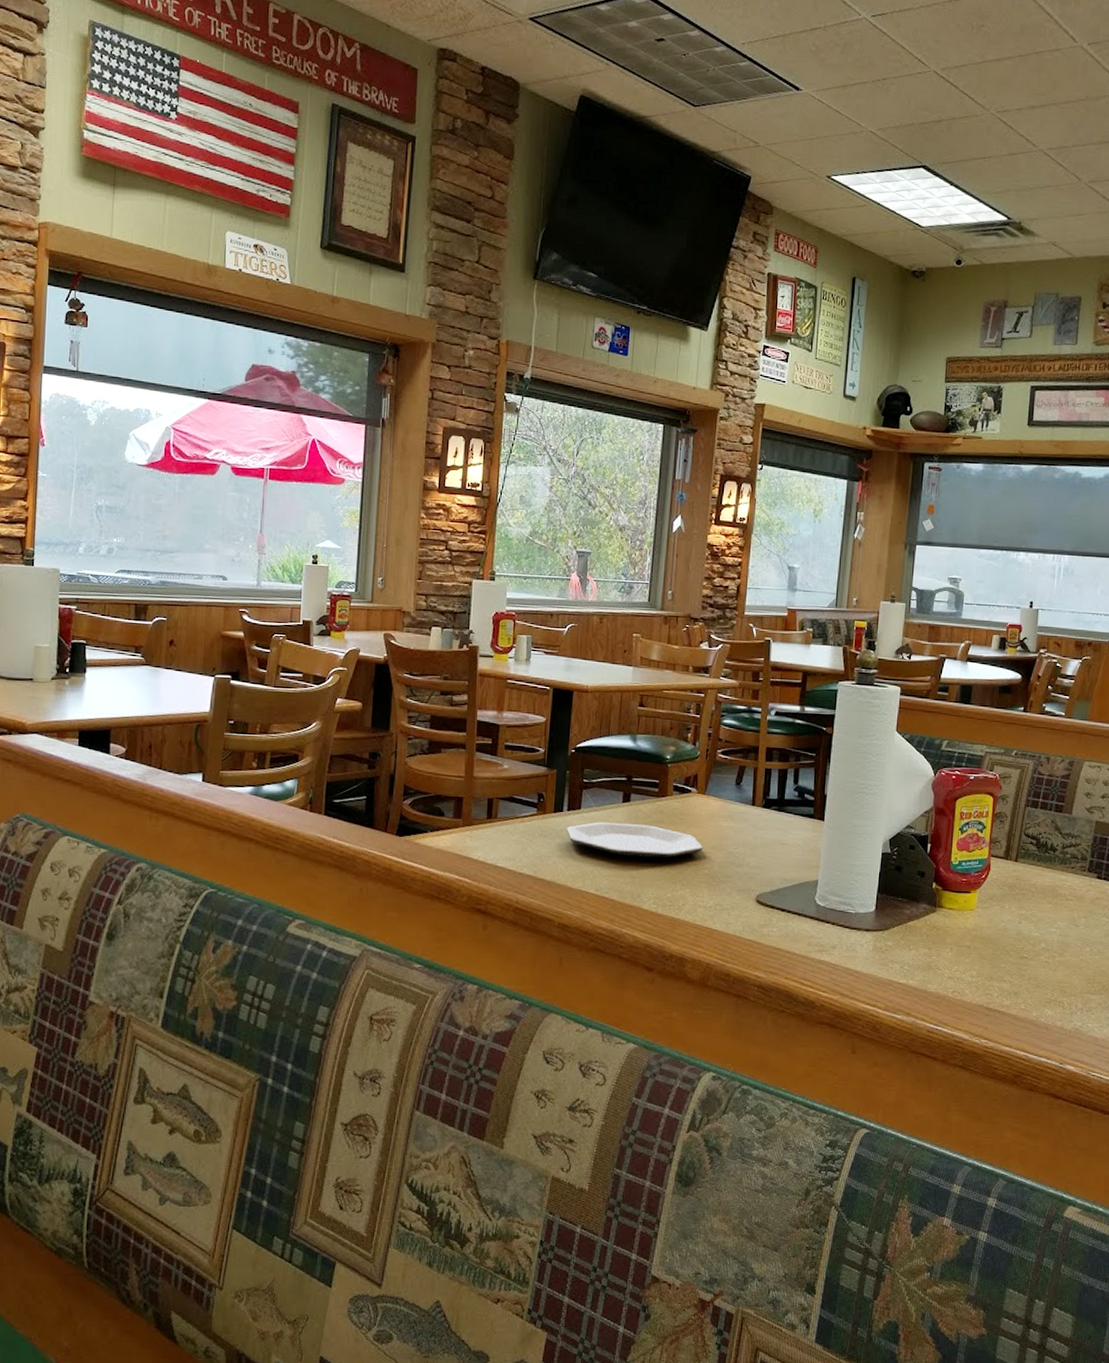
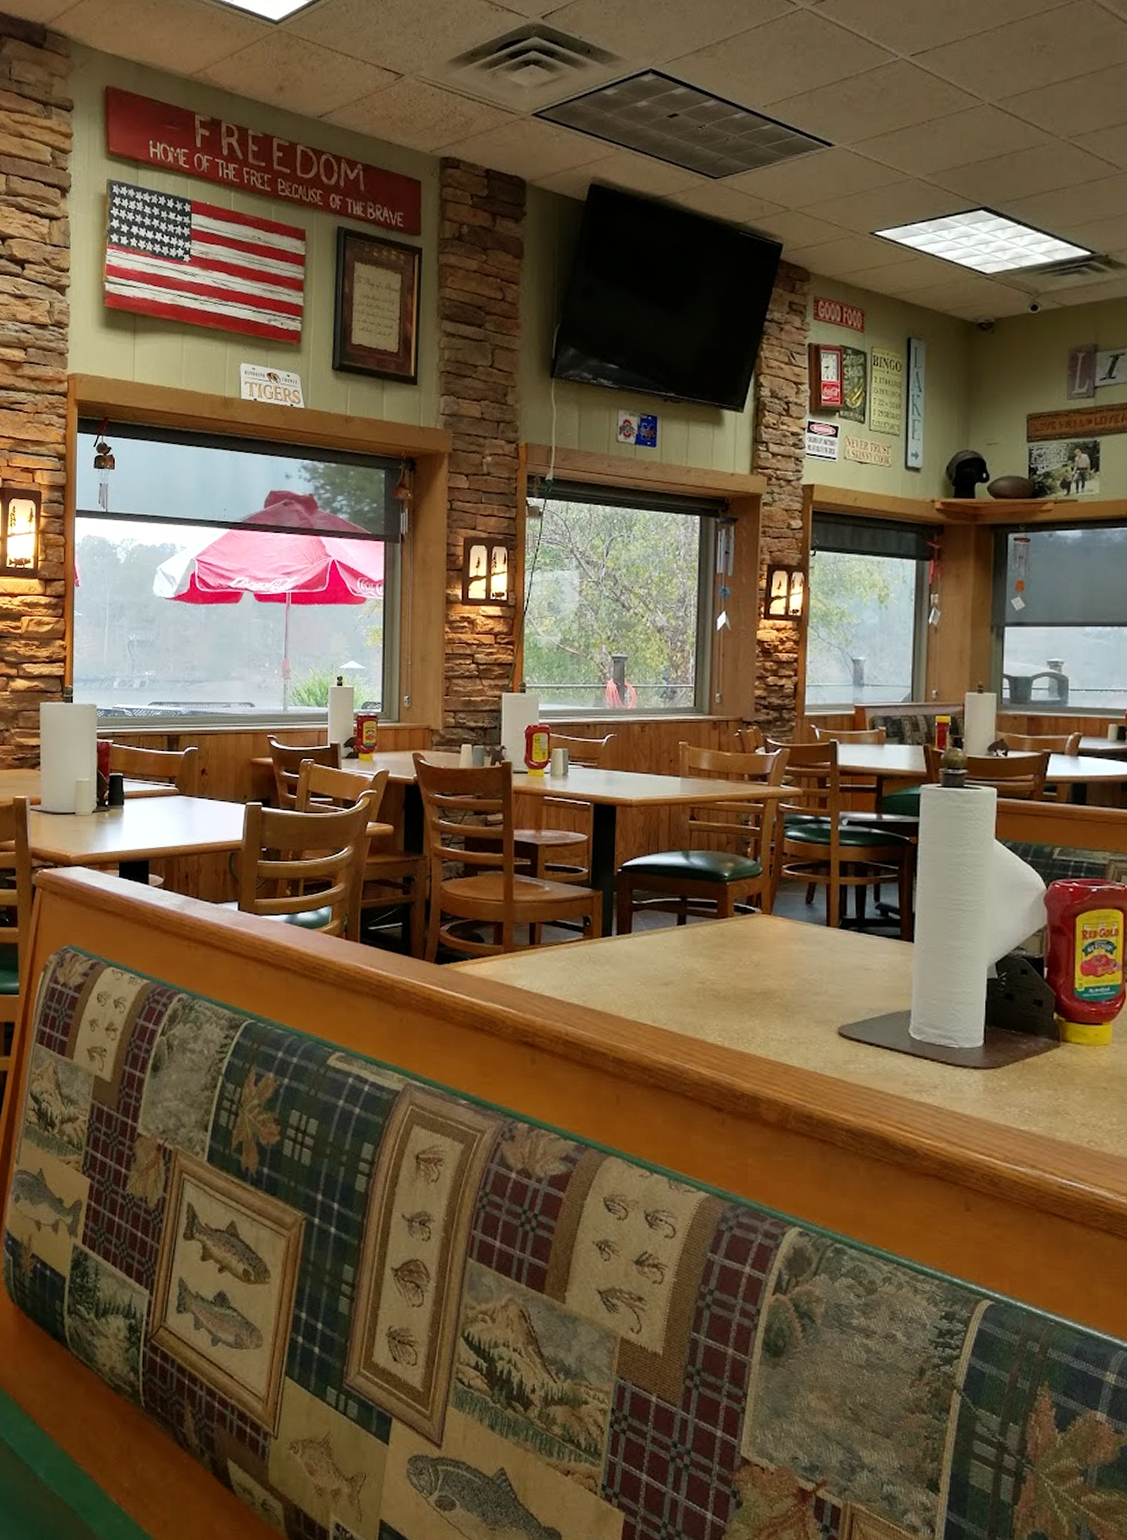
plate: present [565,821,703,858] -> none [616,946,773,986]

